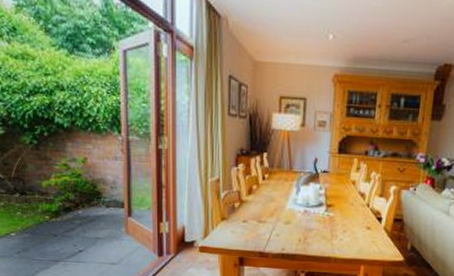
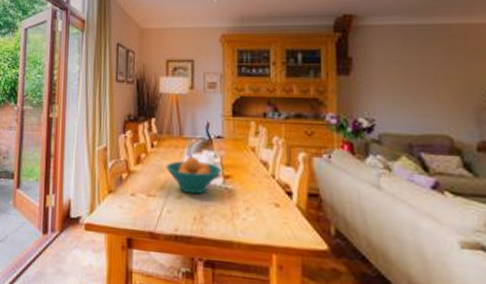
fruit bowl: none [275,188,326,221] -> present [166,157,222,195]

